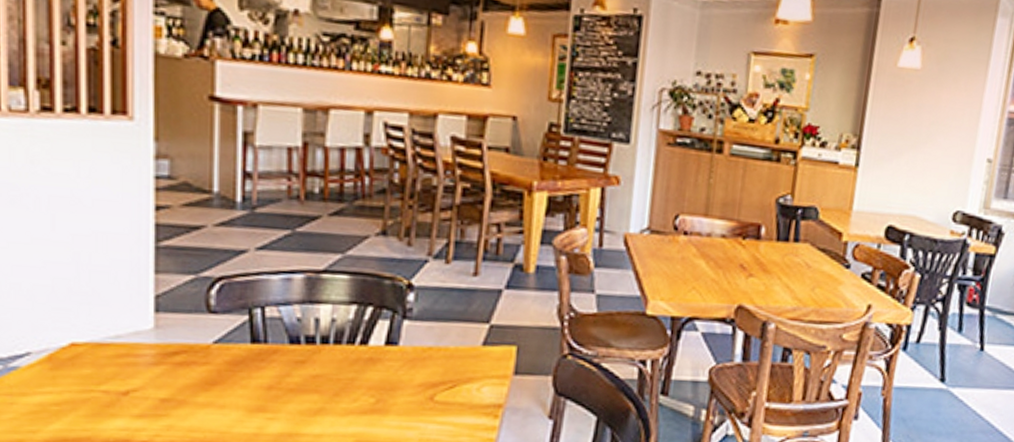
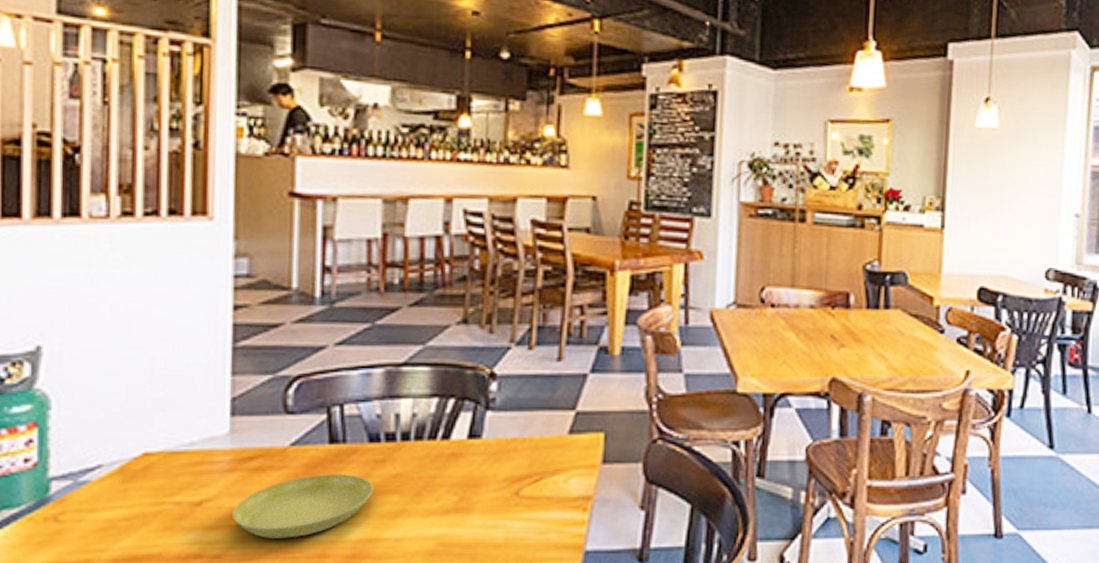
saucer: none [159,371,294,429] -> present [233,474,373,538]

